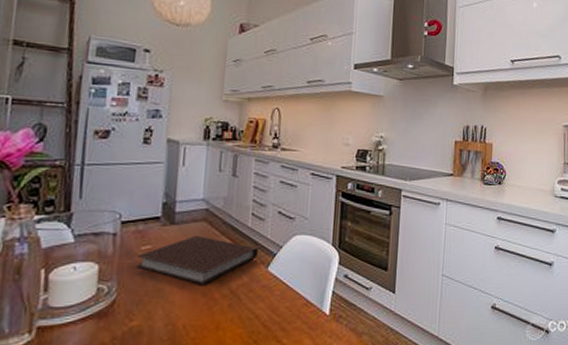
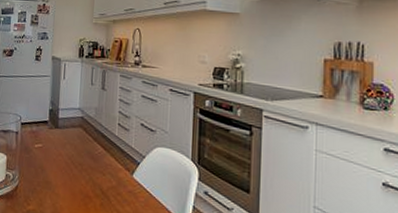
notebook: present [136,235,258,285] -> none [32,139,124,183]

